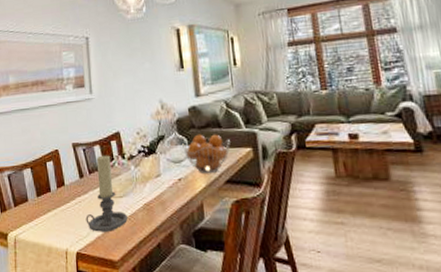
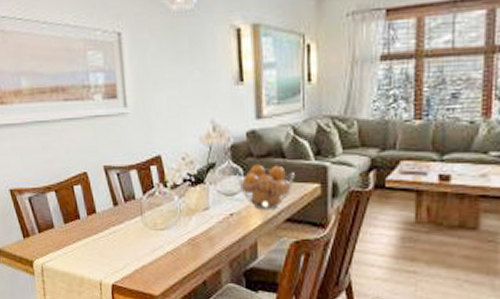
candle holder: present [85,155,129,232] -> none [121,182,171,266]

